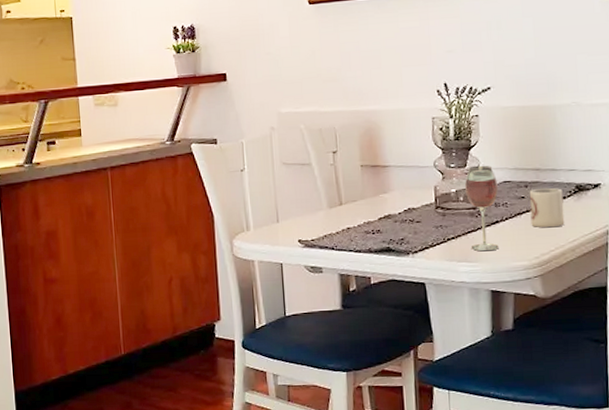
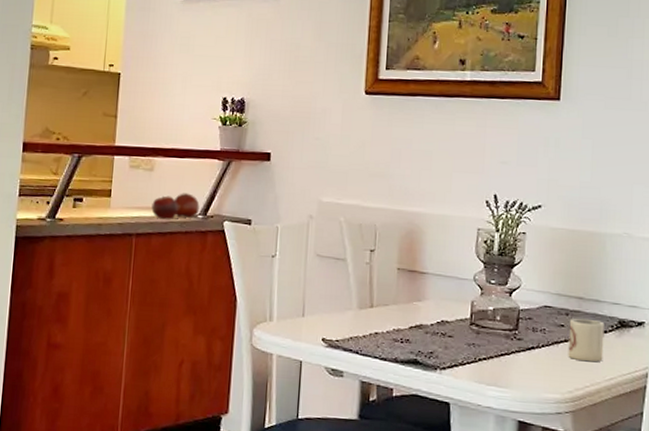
fruit: none [121,127,146,151] -> present [151,195,178,220]
fruit: none [141,122,167,147] -> present [174,193,200,219]
wineglass: present [464,165,499,252] -> none [502,285,538,378]

